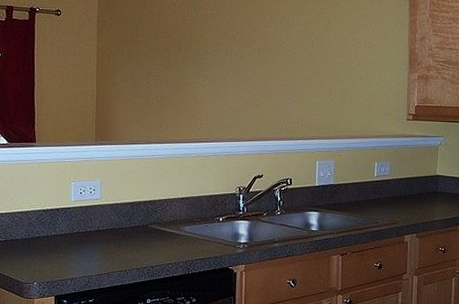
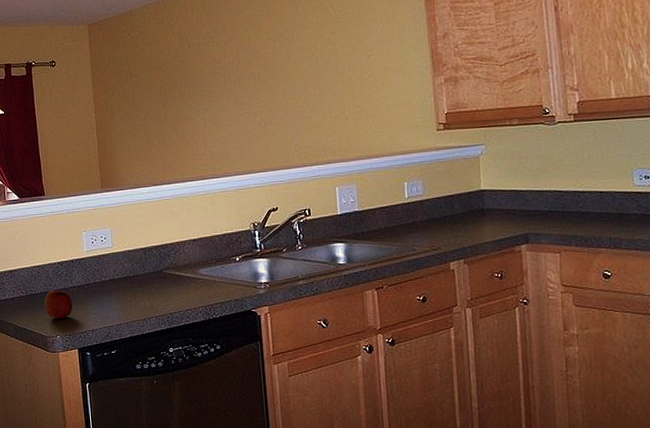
fruit: none [23,237,54,266] -> present [44,290,73,319]

